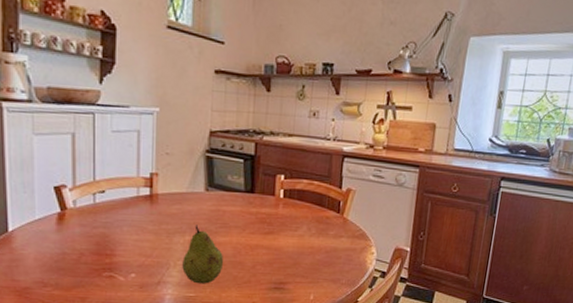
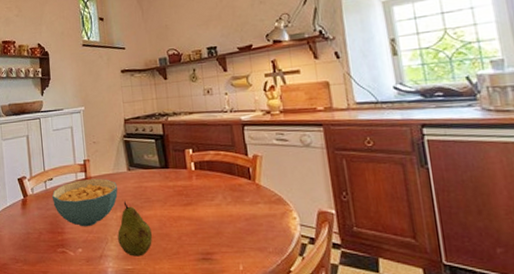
cereal bowl: none [103,195,191,250] -> present [52,178,118,227]

